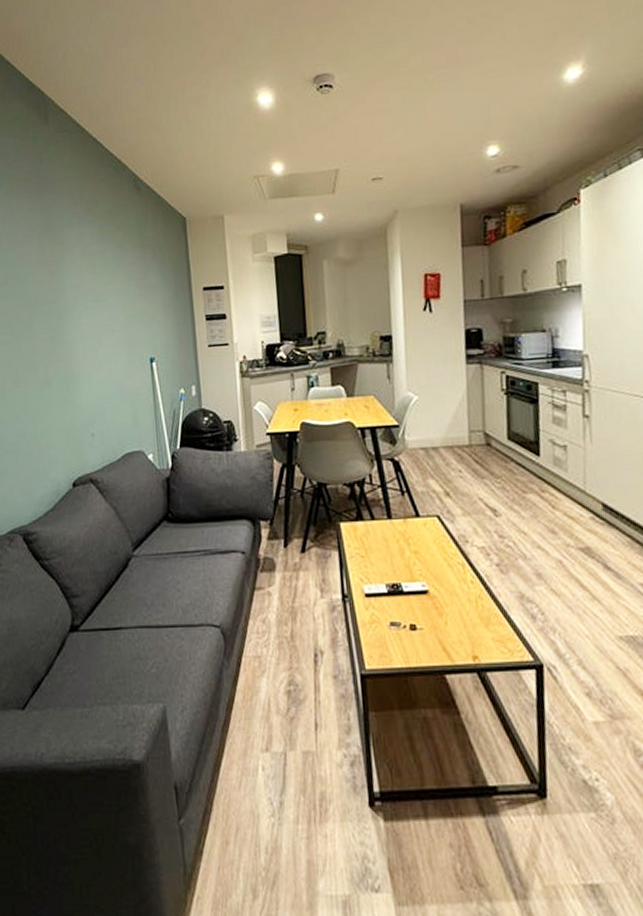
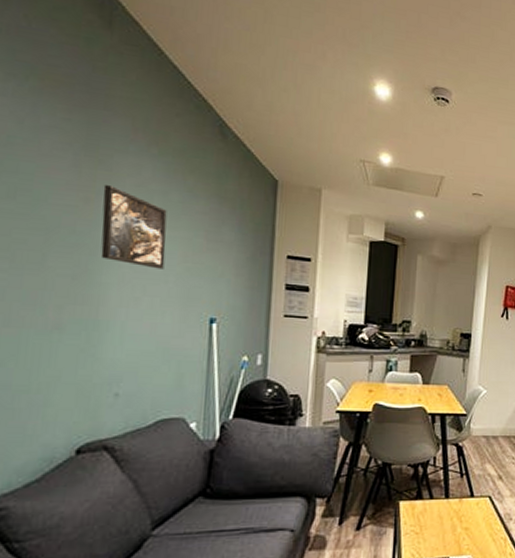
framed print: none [60,256,111,322] -> present [100,185,167,269]

